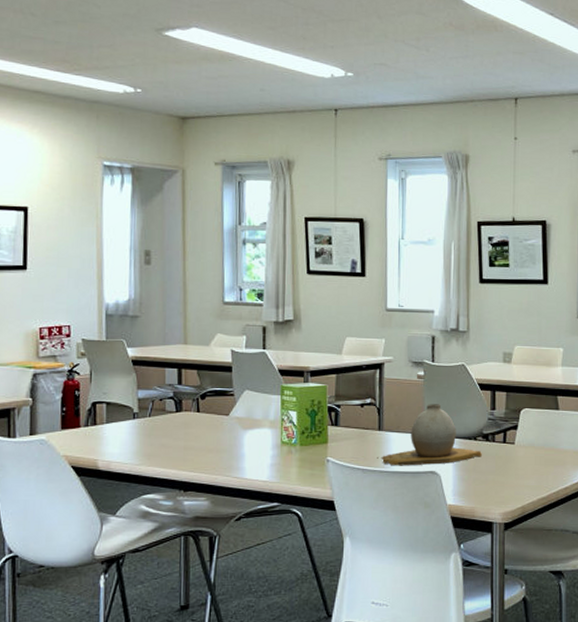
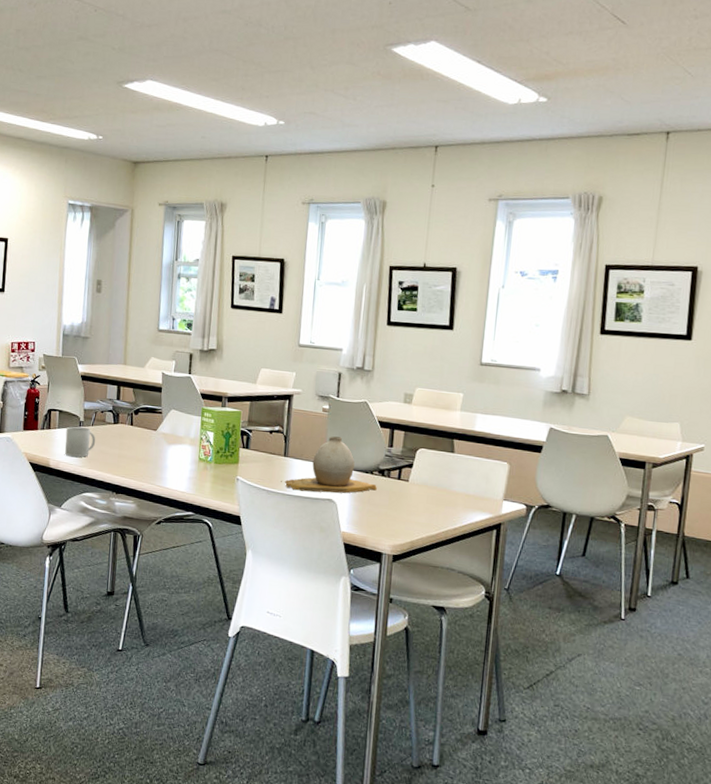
mug: none [116,419,155,454] -> present [65,426,96,457]

